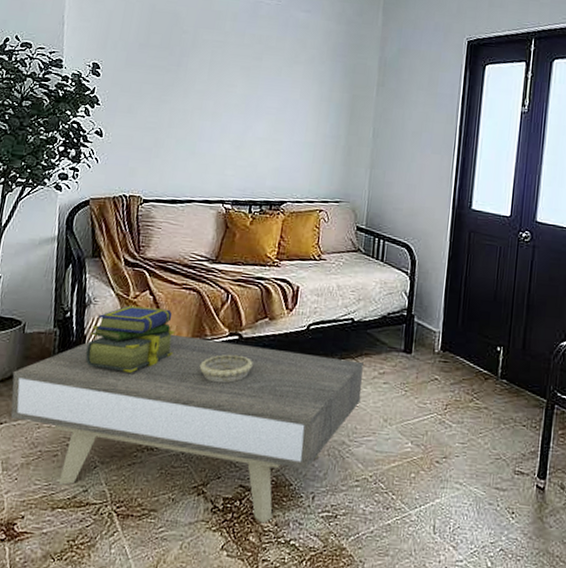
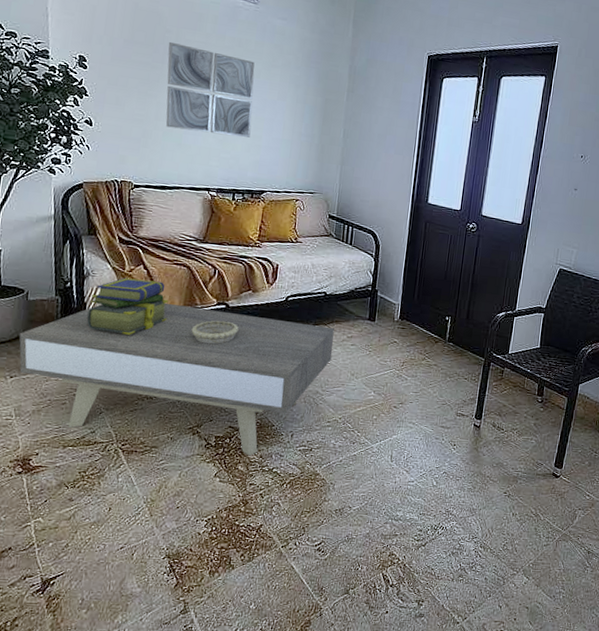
wall art: none [179,42,276,142] -> present [166,41,255,138]

